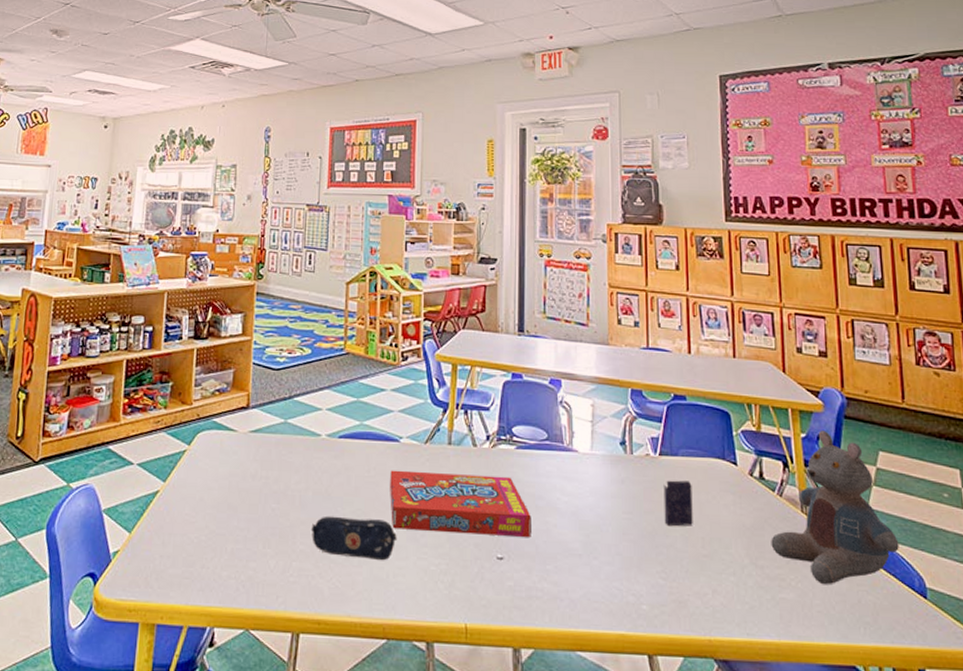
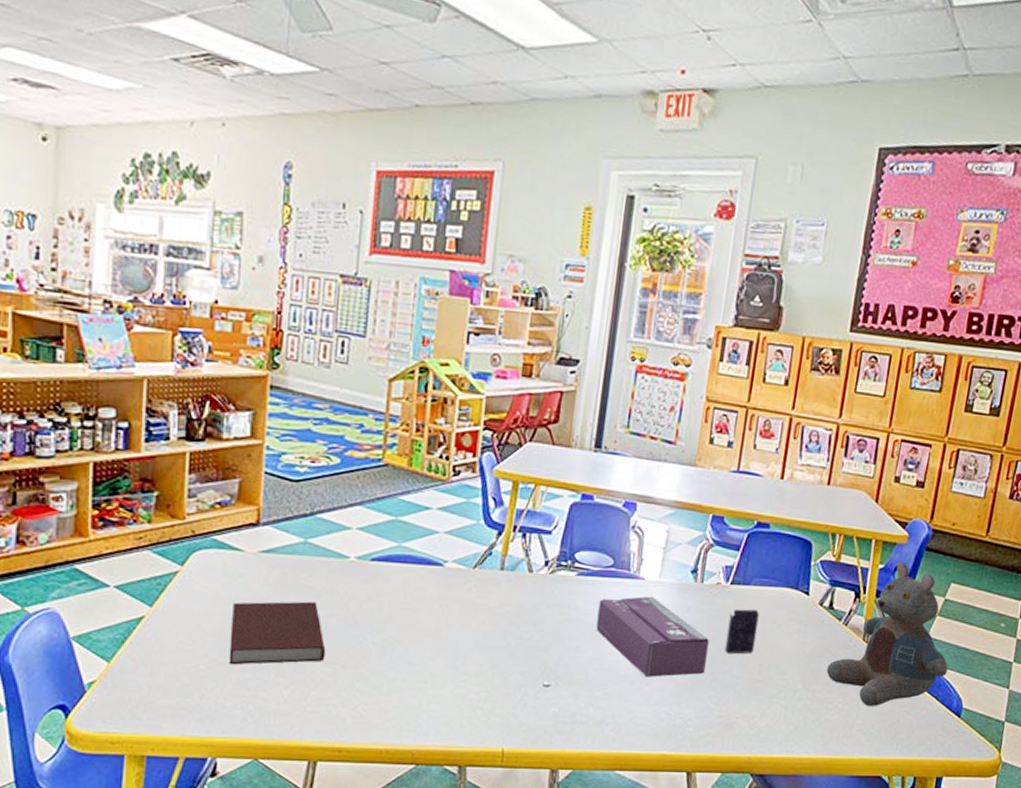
notebook: none [225,476,304,536] -> present [229,601,326,665]
pencil case: present [311,516,397,561] -> none [333,643,434,689]
snack box: present [390,470,531,537] -> none [428,596,585,665]
tissue box: none [539,468,649,551] -> present [596,596,709,677]

